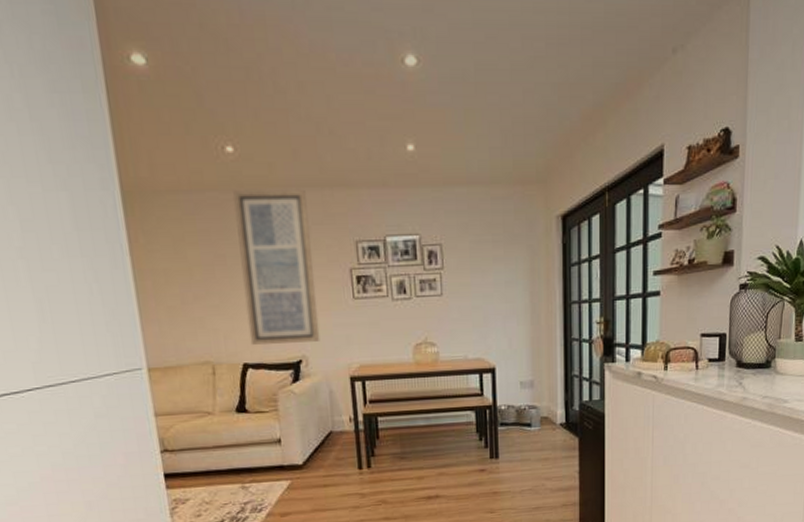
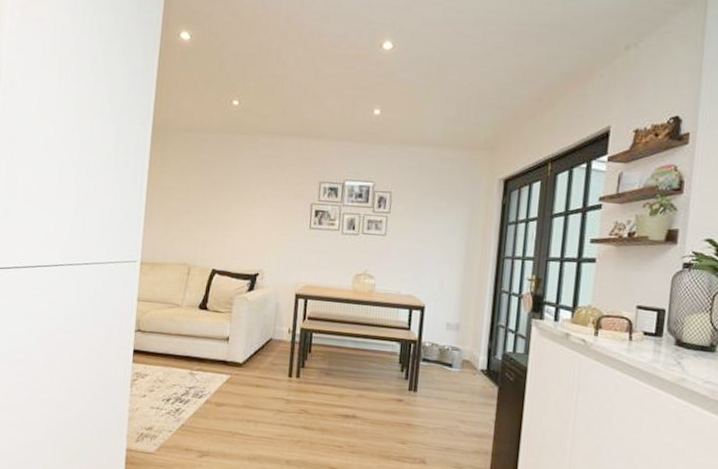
wall art: present [232,189,320,345] -> none [221,133,287,260]

